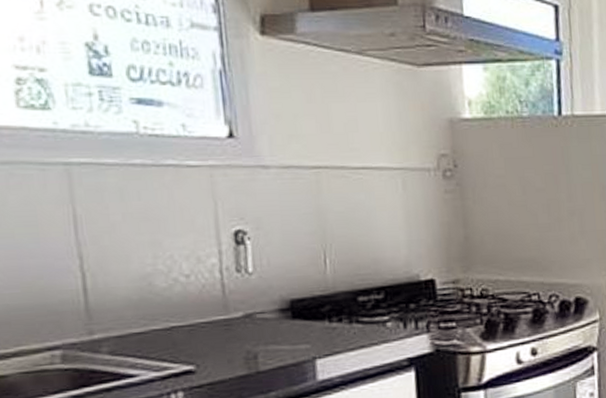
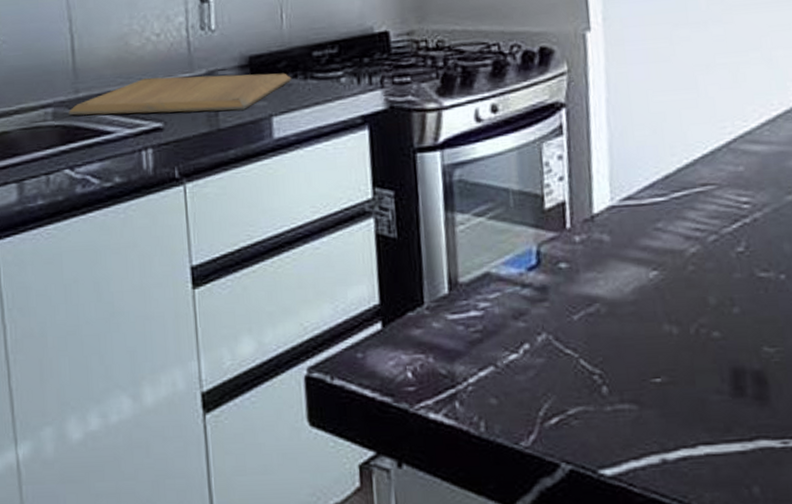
chopping board: none [81,317,336,359] -> present [68,73,292,116]

